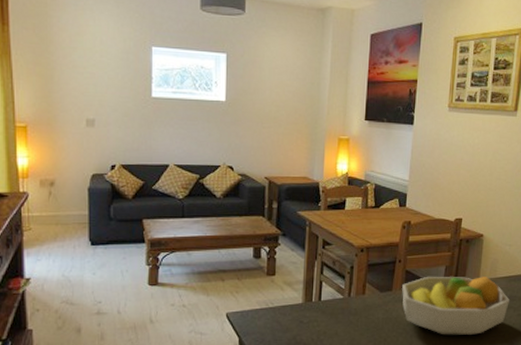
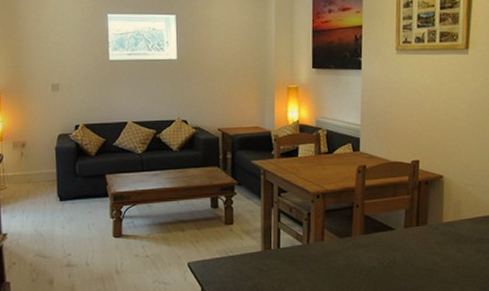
fruit bowl: present [402,275,509,335] -> none [362,218,477,281]

